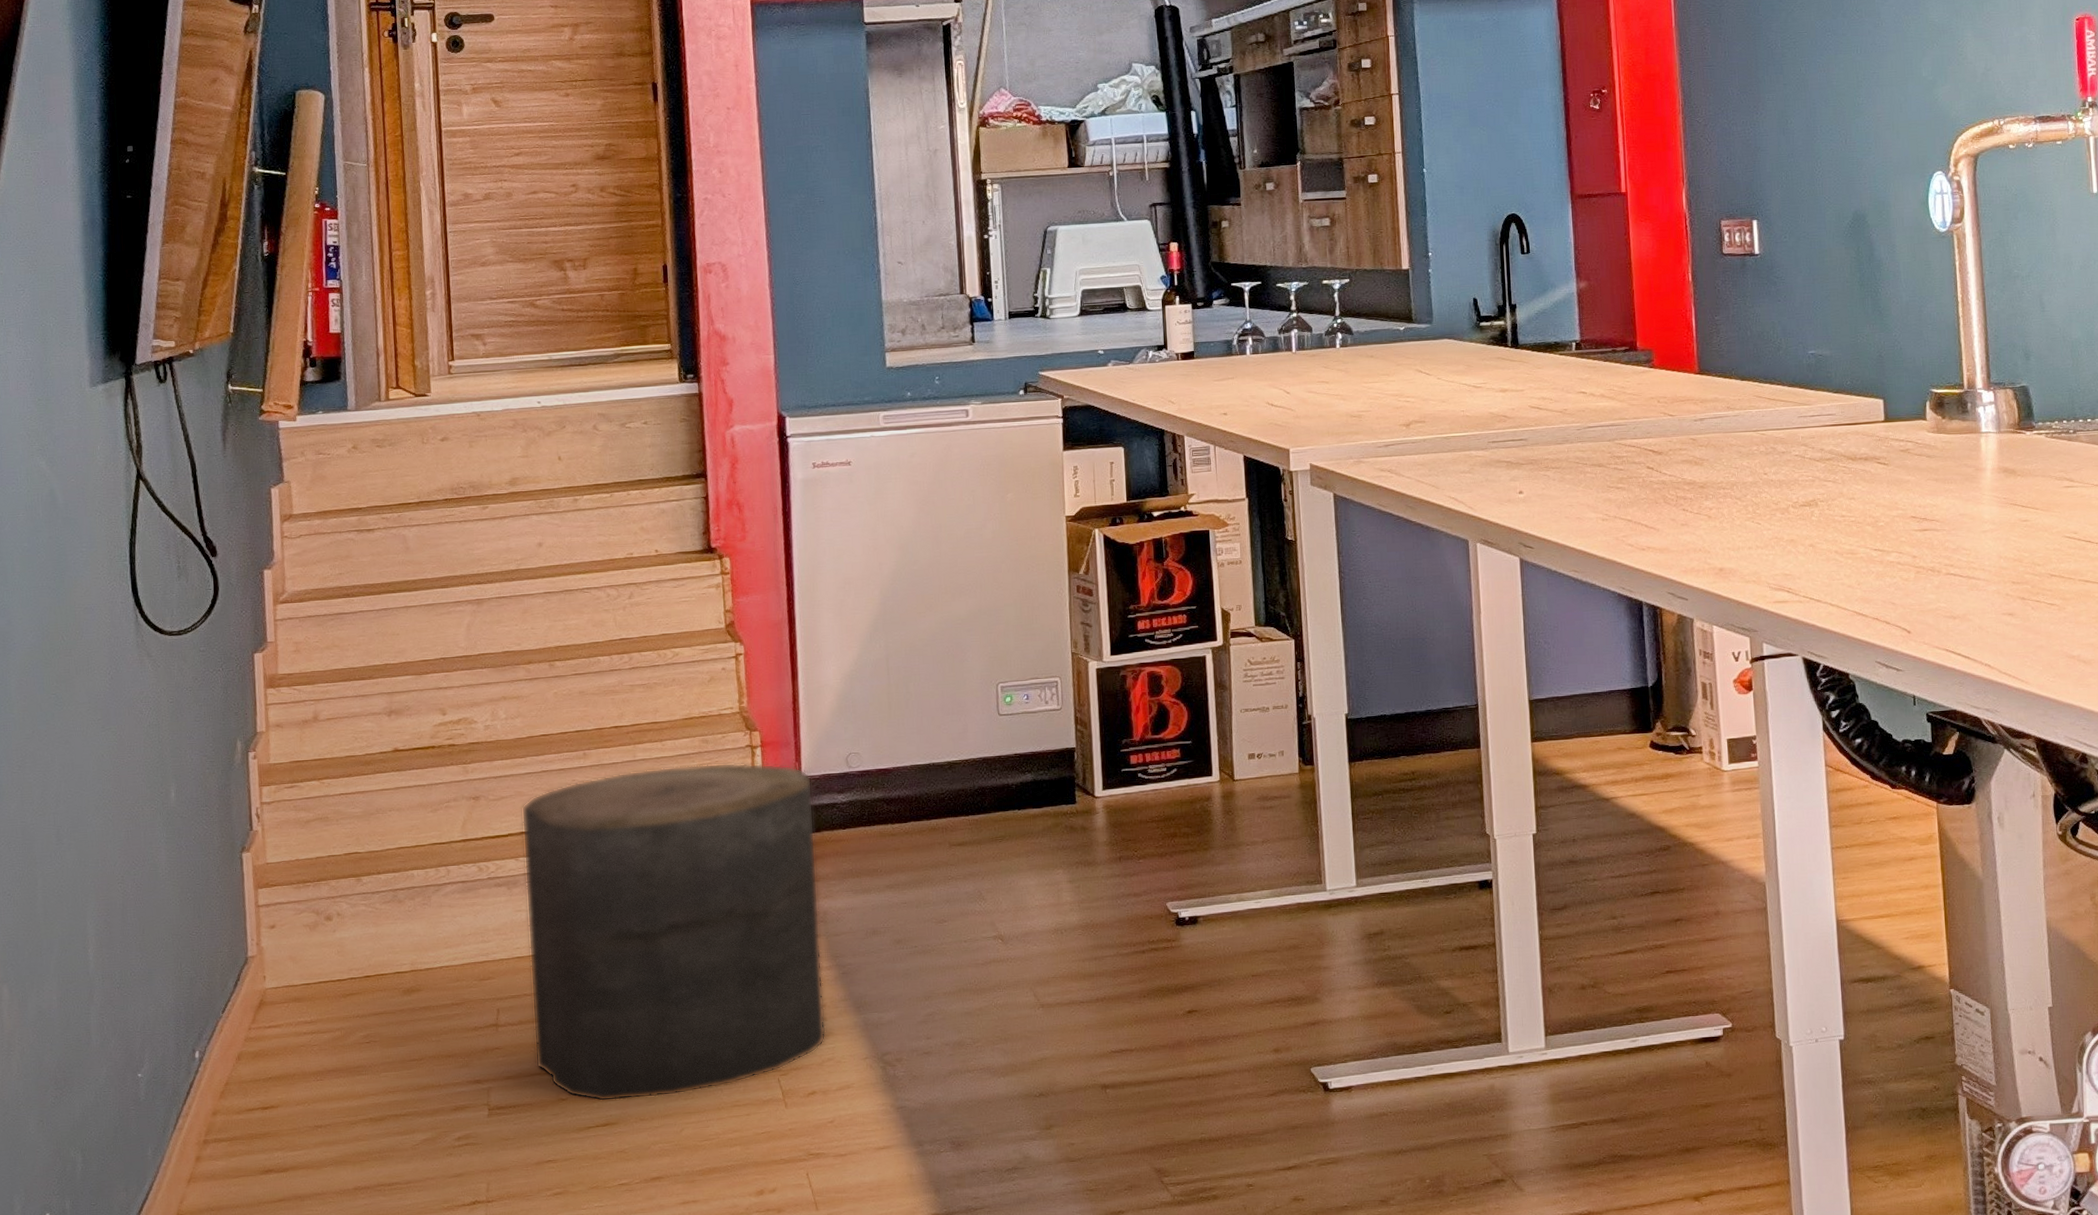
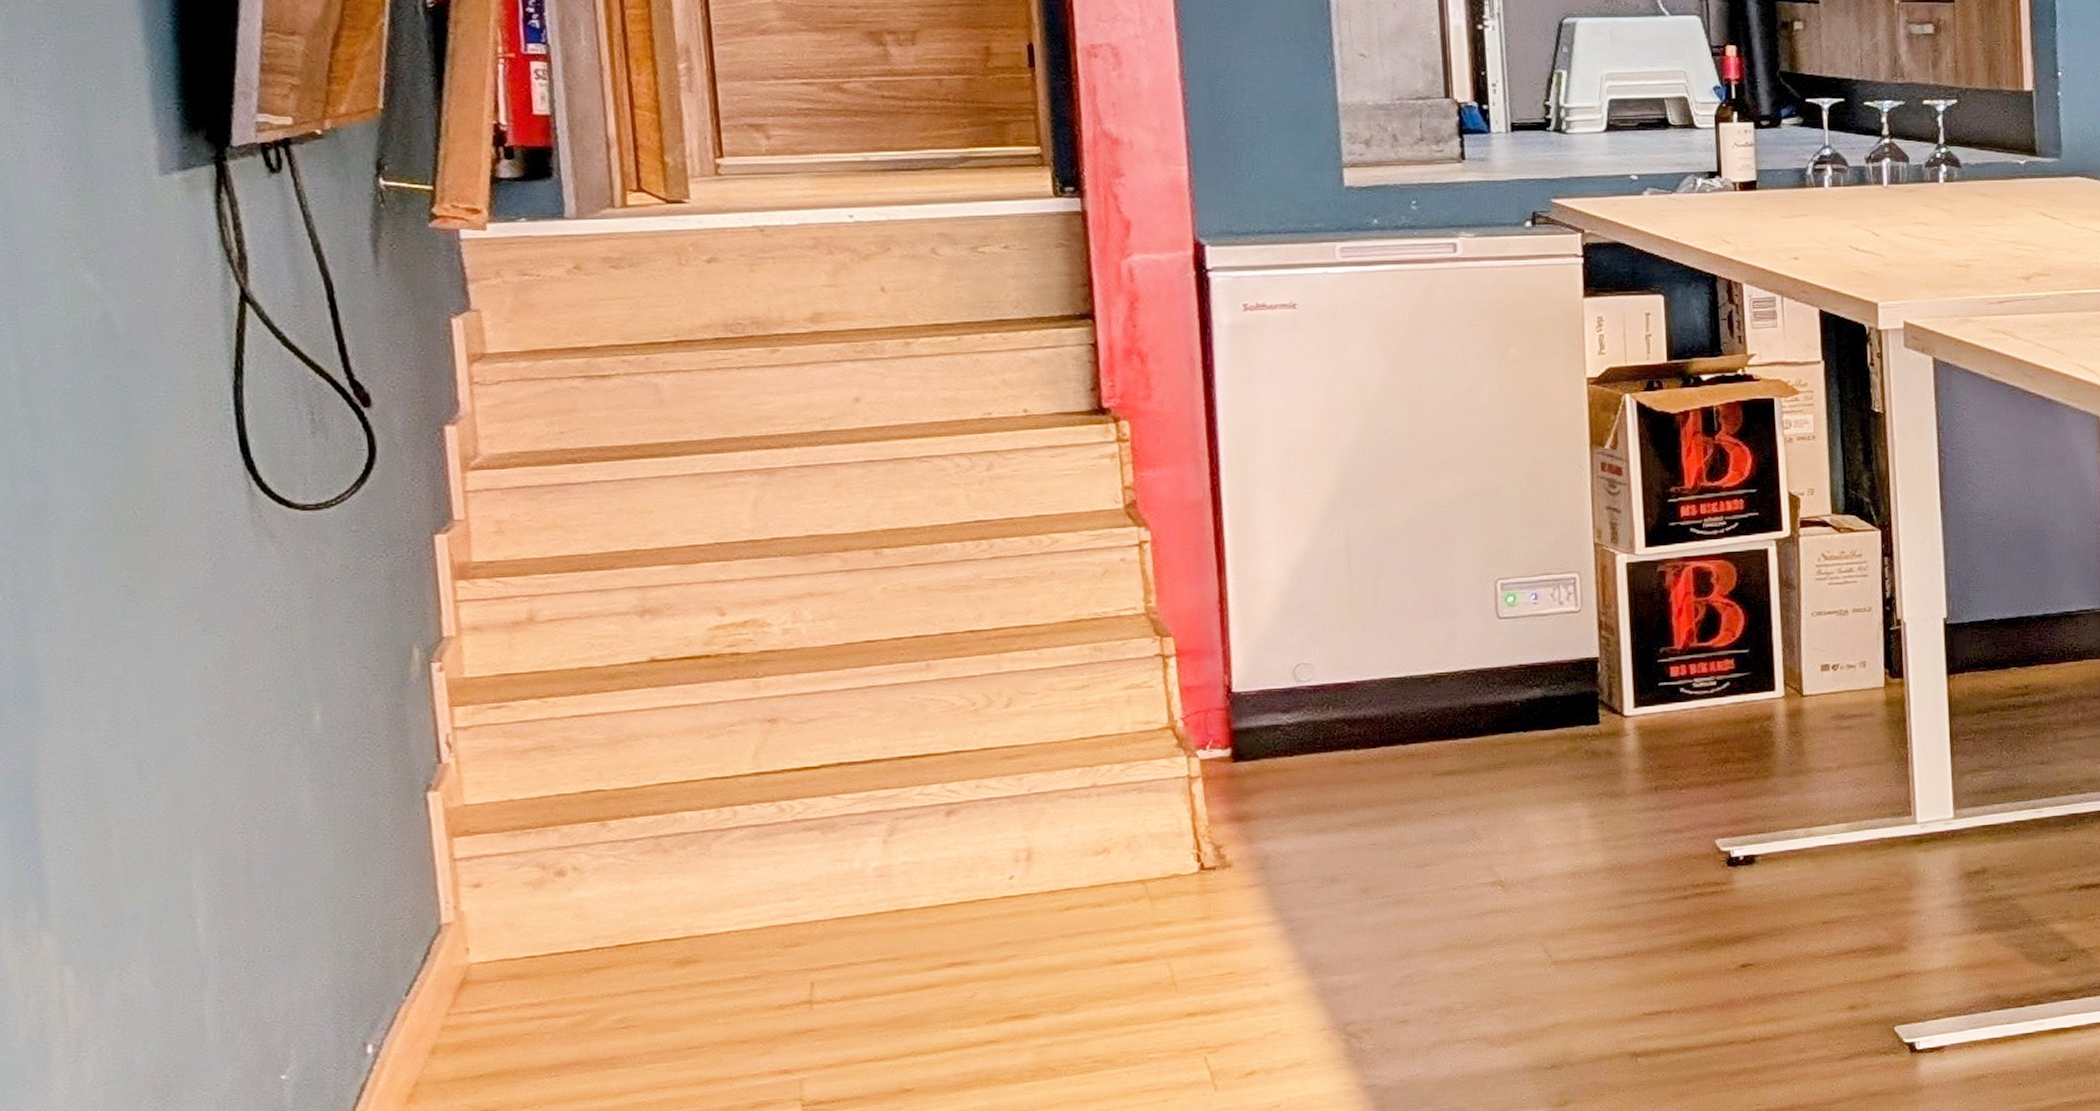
stool: present [521,762,826,1102] -> none [838,675,1269,1092]

